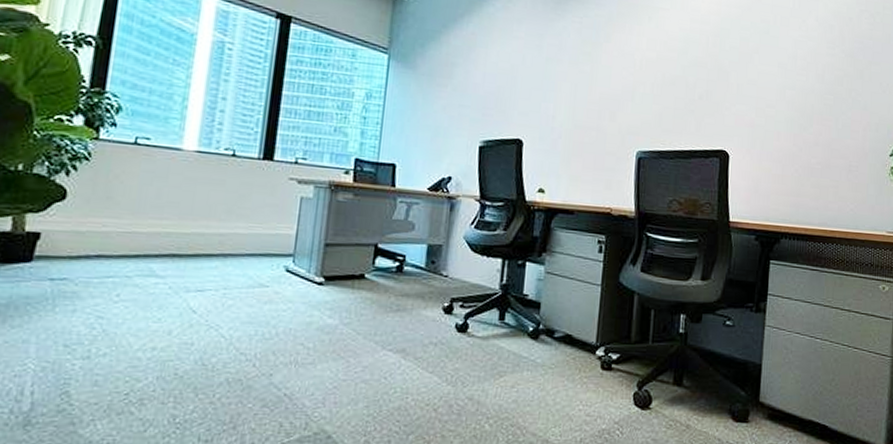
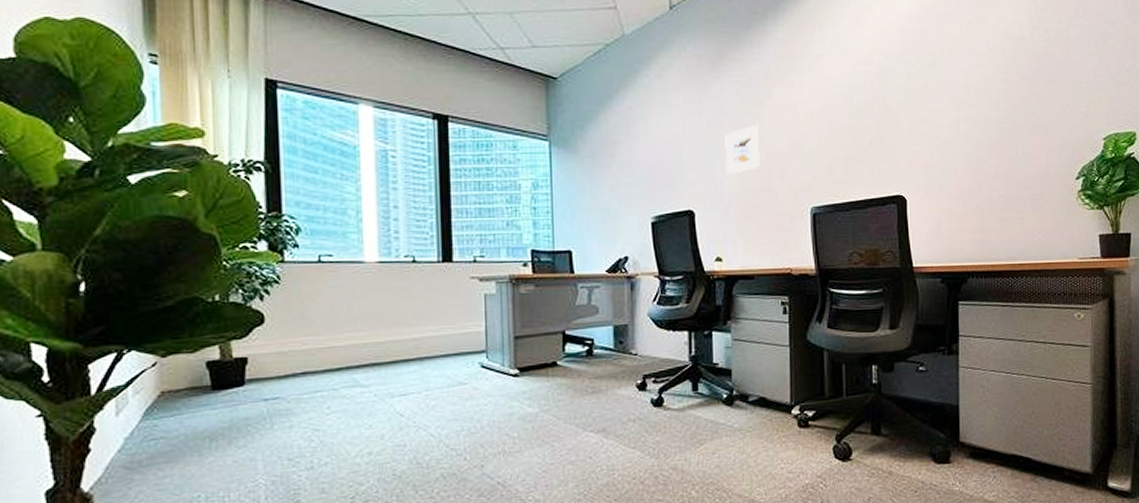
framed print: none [558,65,596,110] -> present [725,124,761,176]

